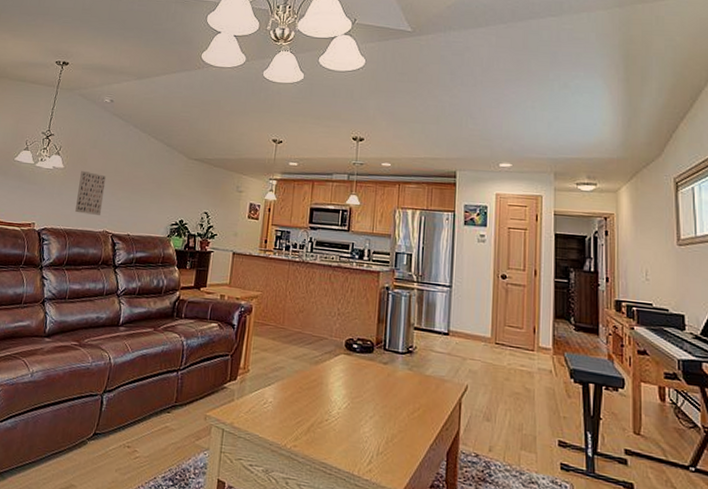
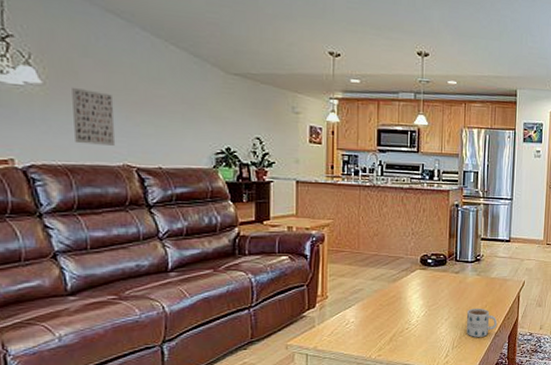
mug: none [394,408,433,447] -> present [466,308,498,337]

